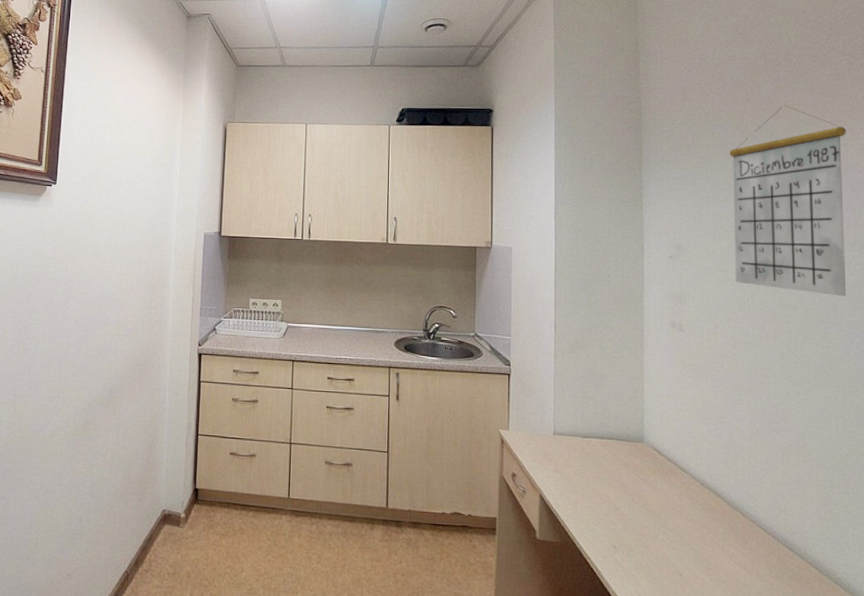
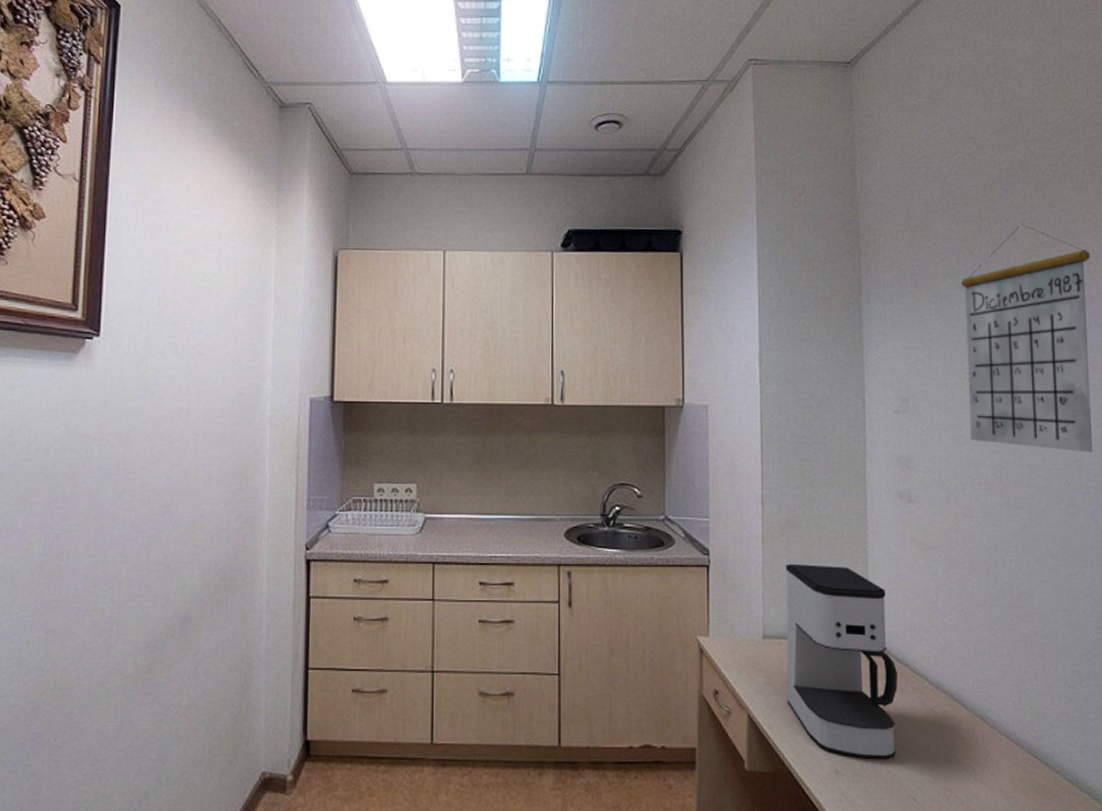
coffee maker: none [573,376,667,539] -> present [785,563,897,759]

